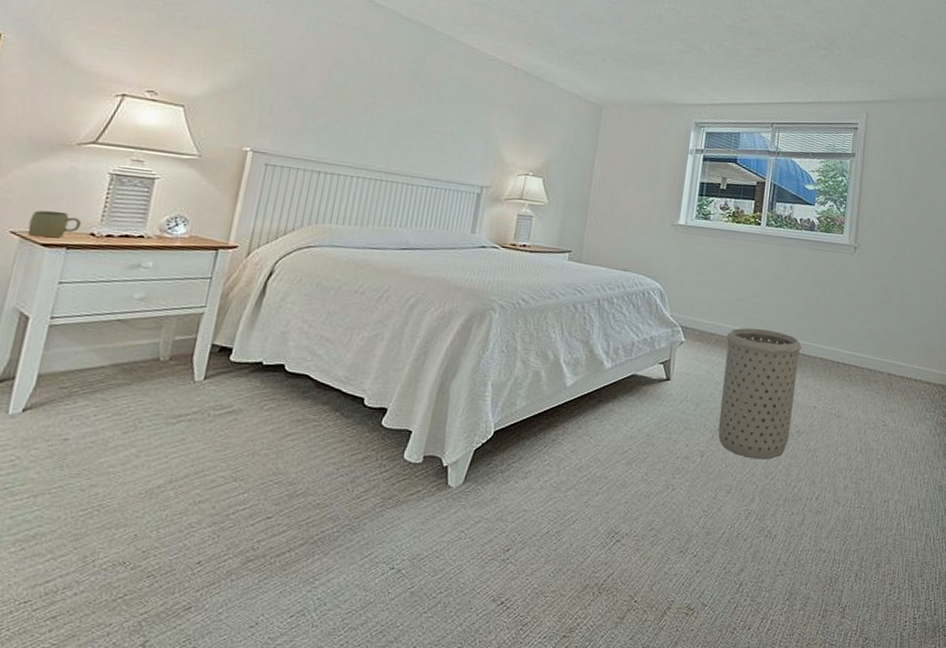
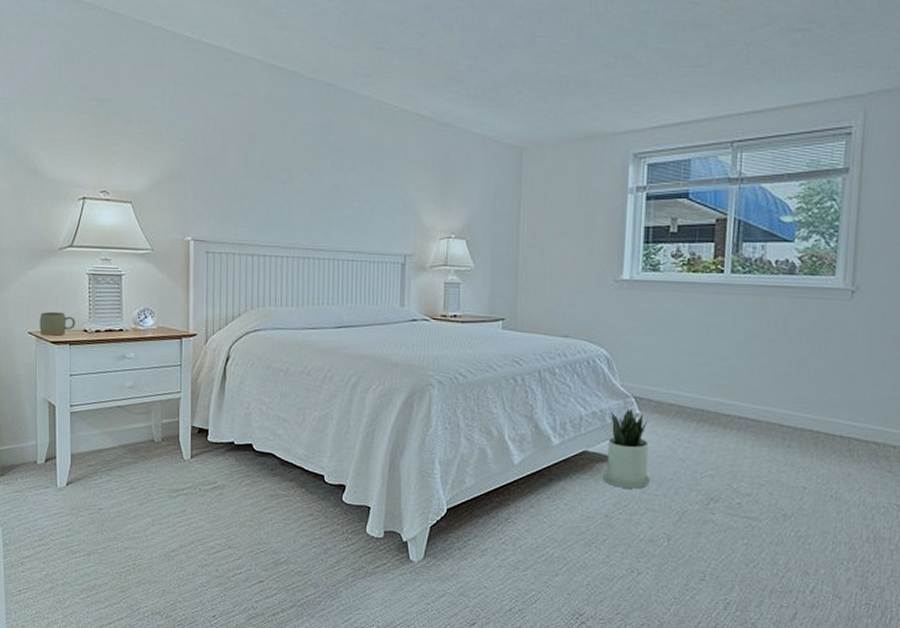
planter: none [647,336,692,409] -> present [602,408,651,489]
laundry basket: present [718,328,802,460] -> none [685,397,785,546]

